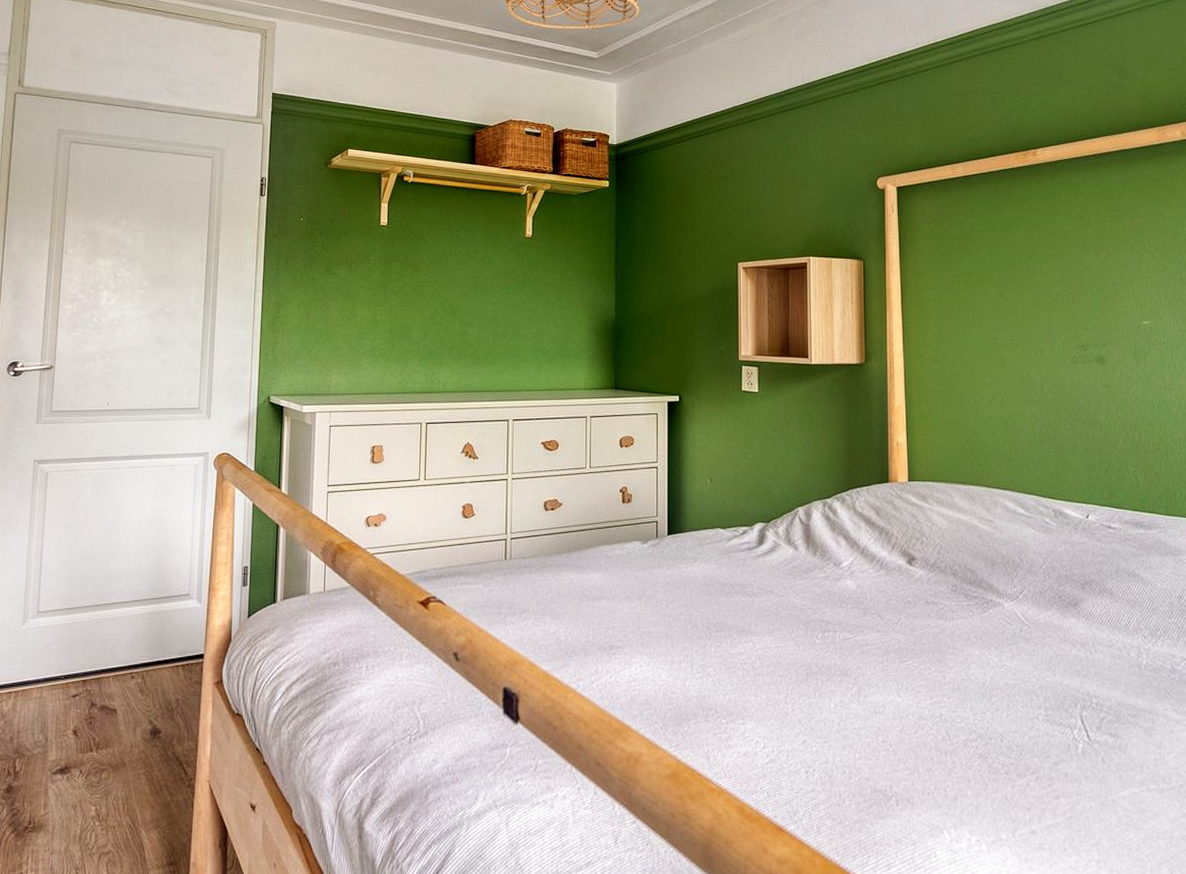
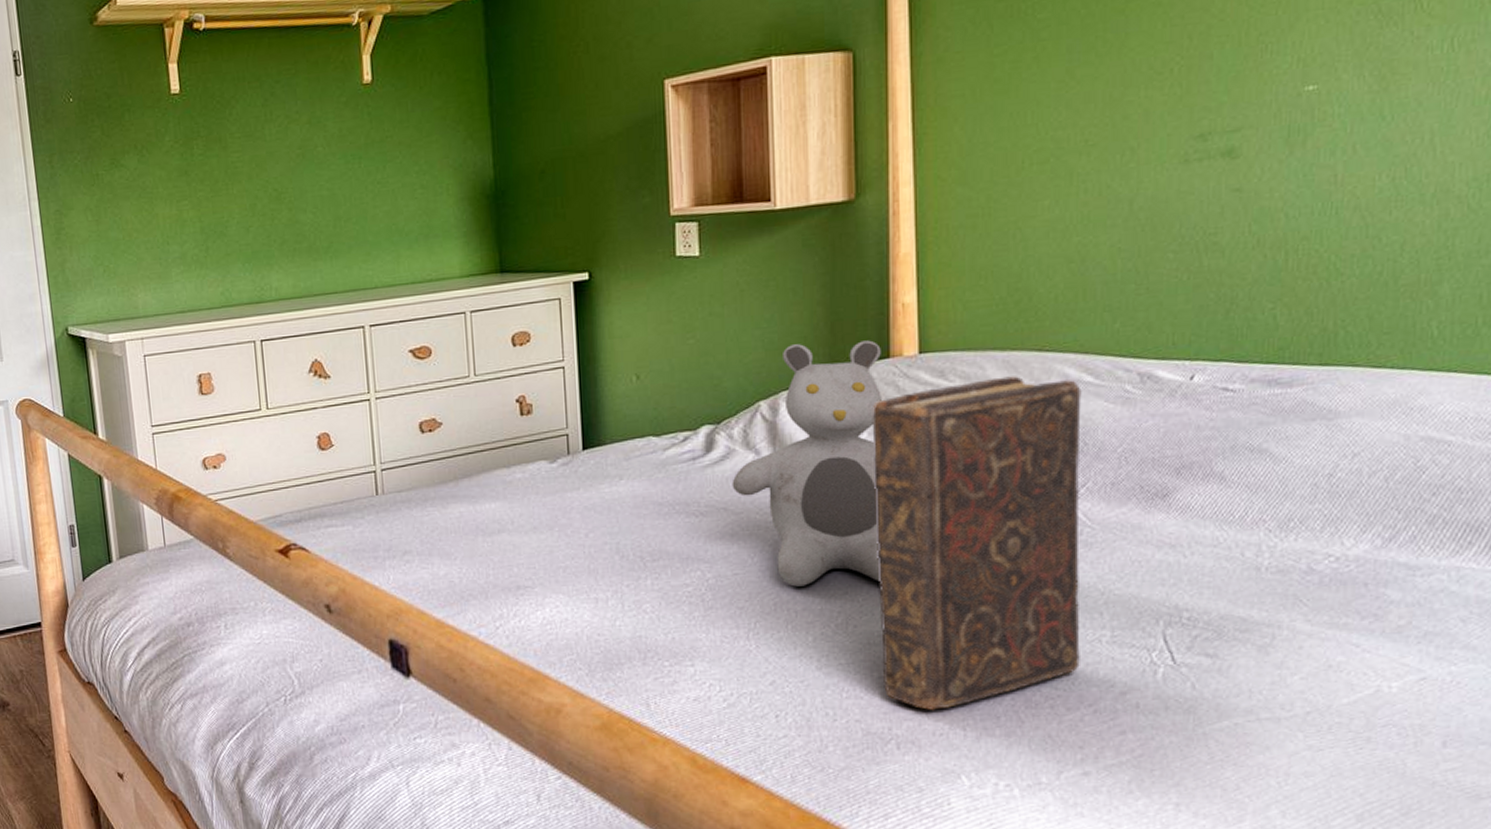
teddy bear: none [777,466,883,660] -> present [732,340,881,587]
book: none [876,504,1025,772] -> present [872,376,1082,710]

